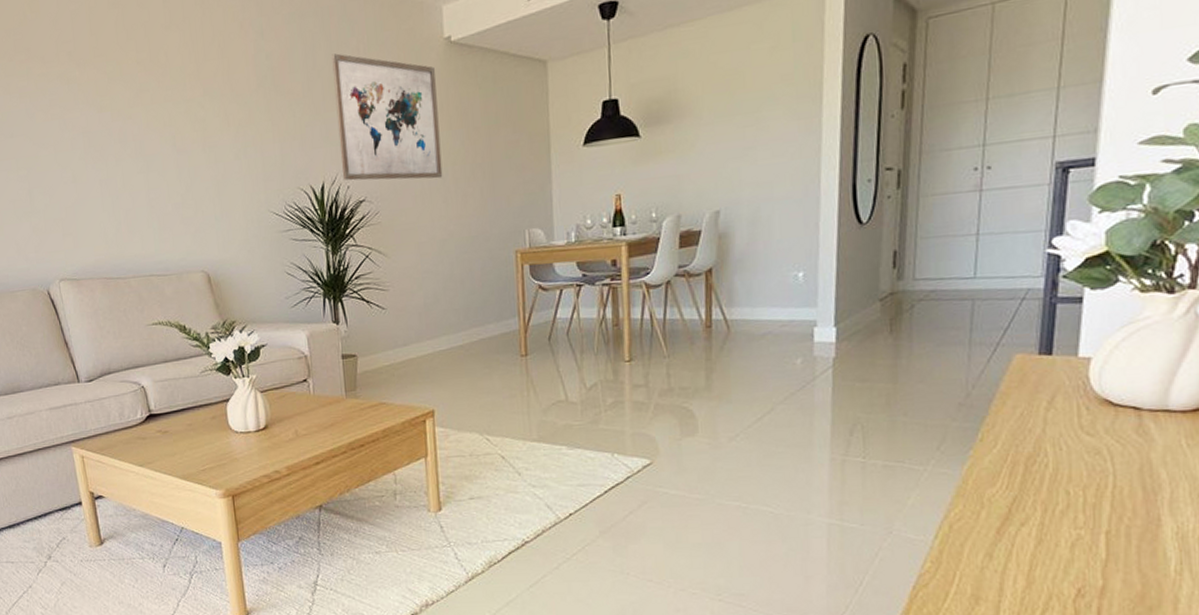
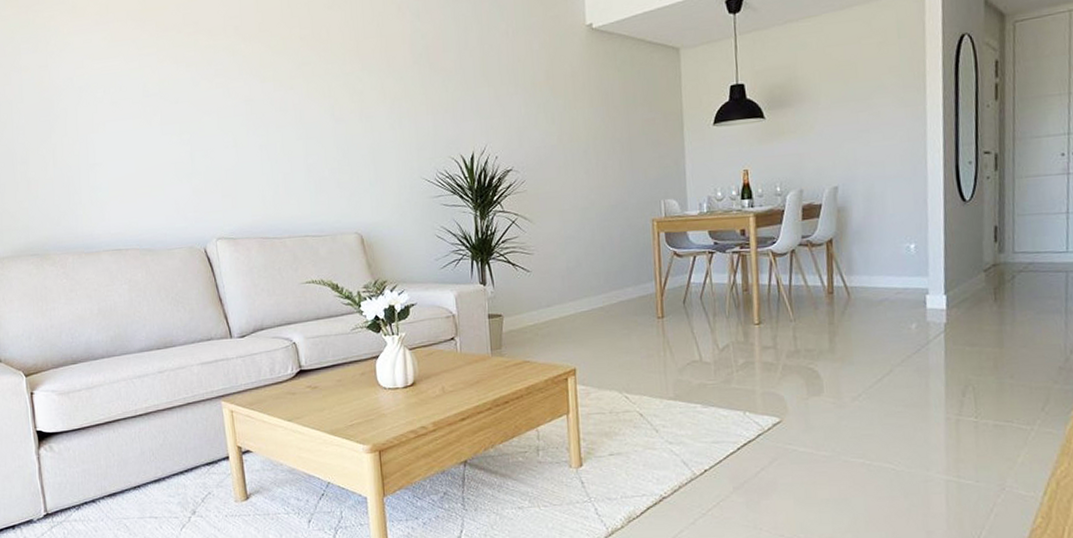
wall art: present [332,53,443,181] -> none [483,35,585,152]

